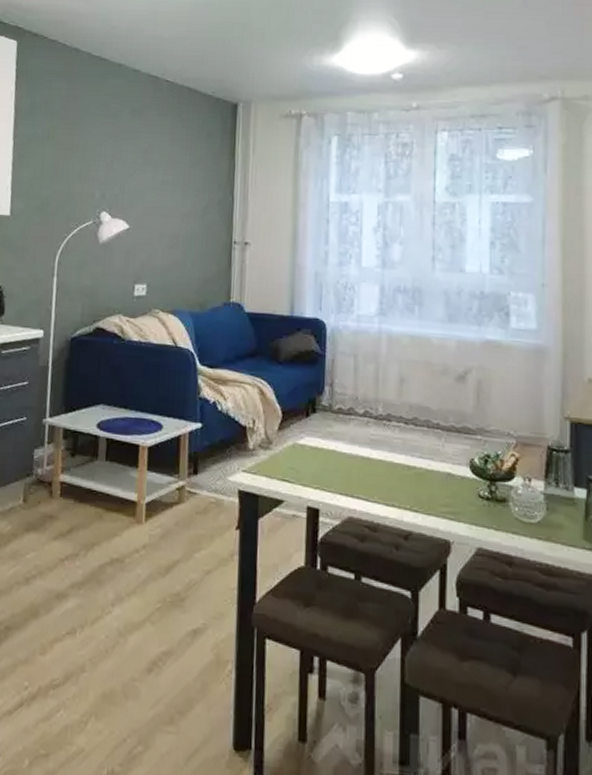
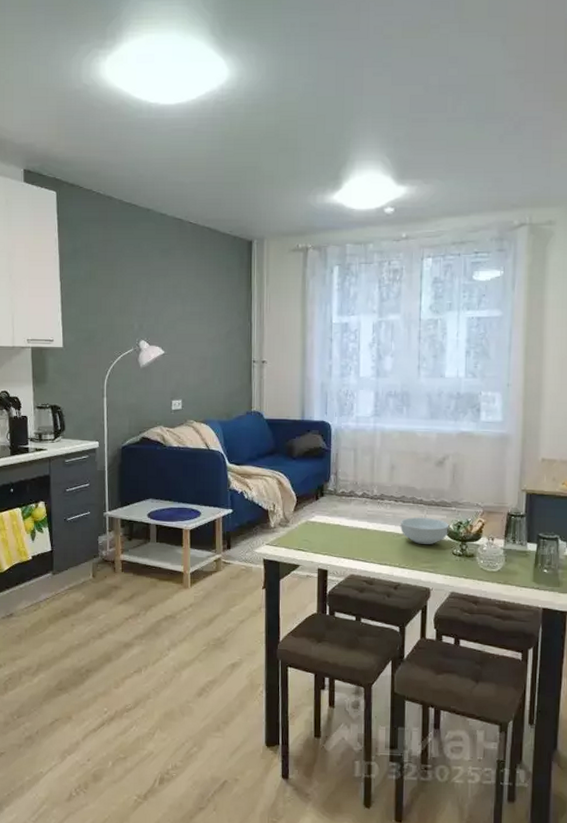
cereal bowl: none [412,445,474,483] -> present [400,517,450,544]

